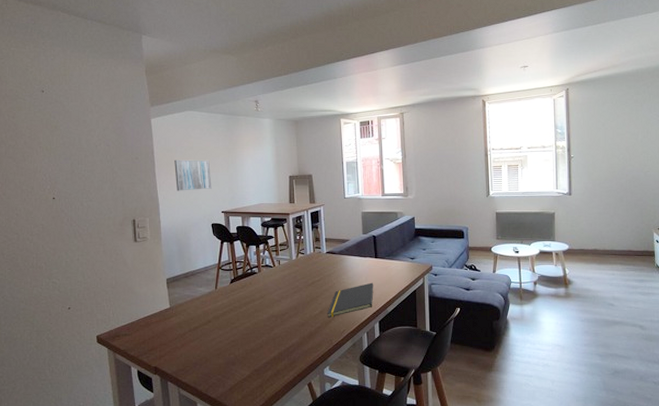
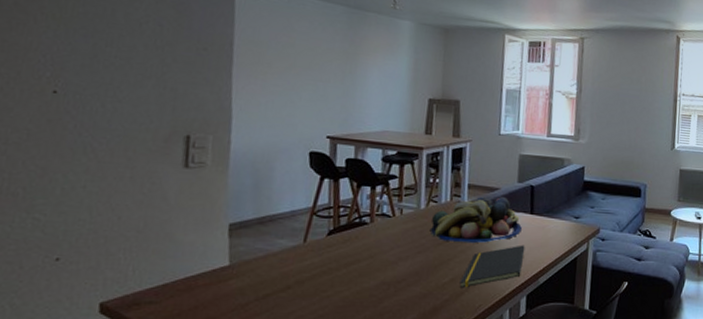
wall art: present [174,159,212,191] -> none [262,58,318,105]
fruit bowl: none [301,246,369,283] -> present [430,197,522,243]

